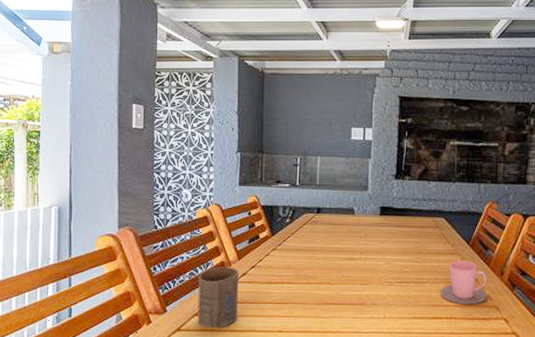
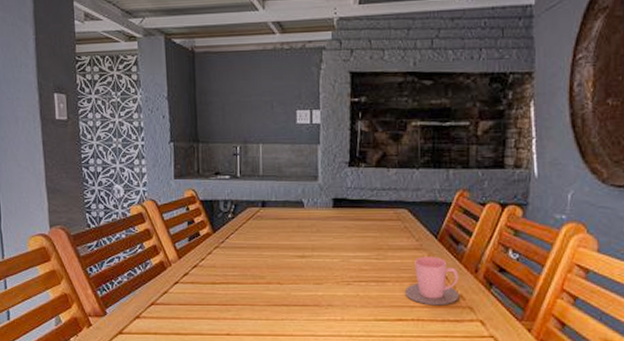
cup: present [198,266,240,328] -> none [137,266,182,331]

